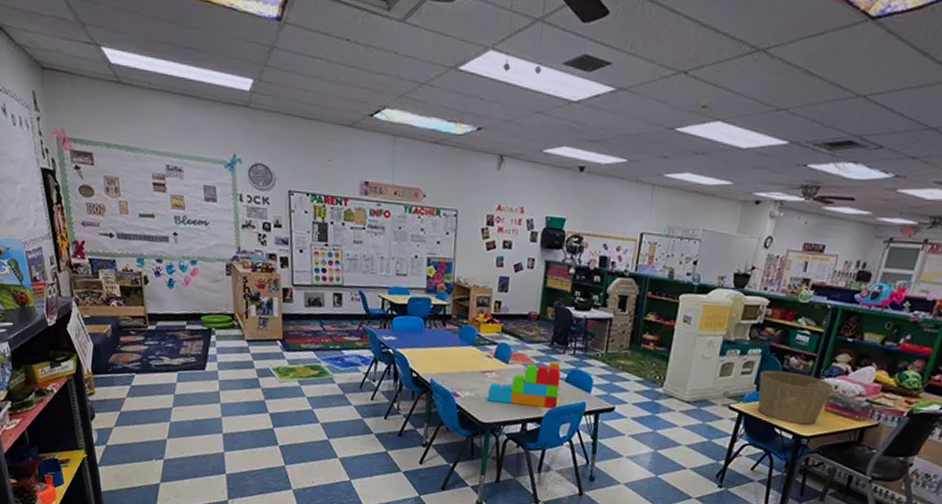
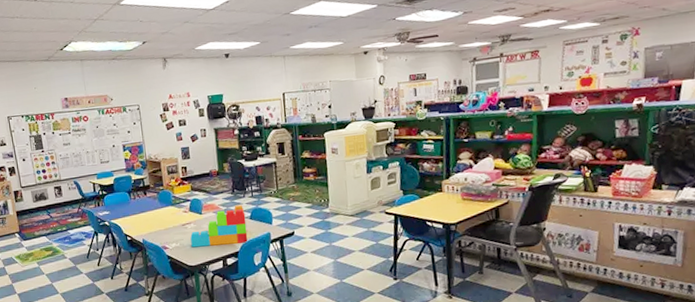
basket: present [757,370,833,425] -> none [403,174,464,216]

